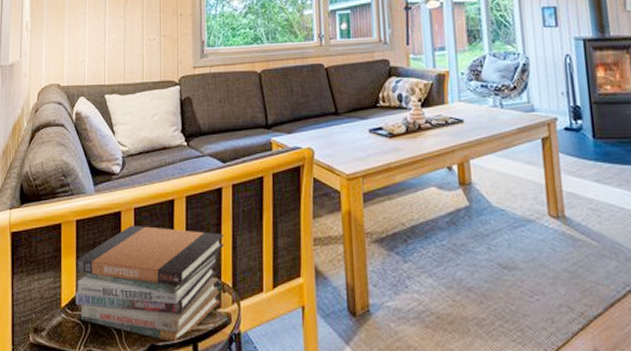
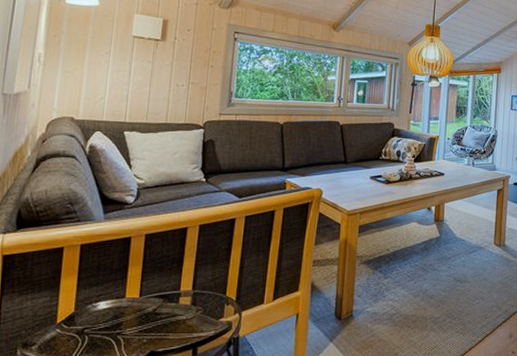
book stack: present [75,225,224,343] -> none [73,249,232,348]

